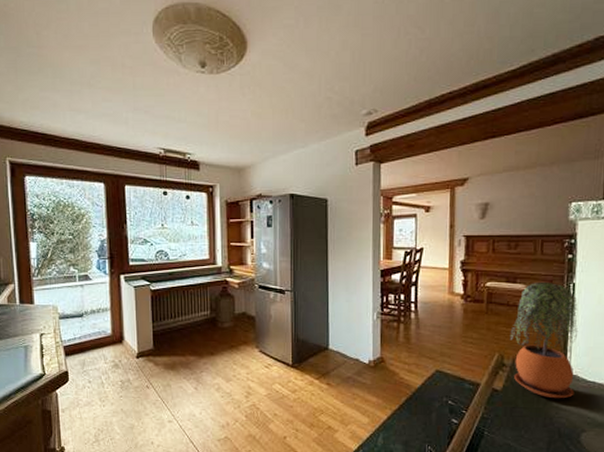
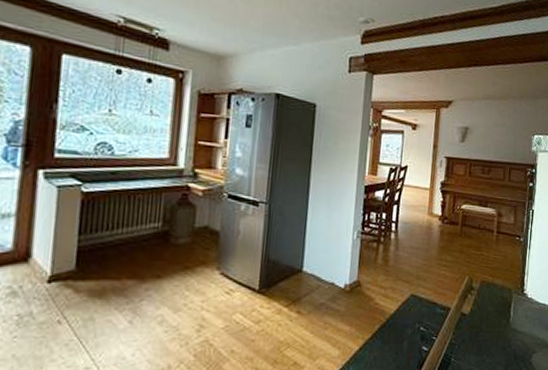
potted plant: present [509,281,579,399] -> none [478,207,535,321]

